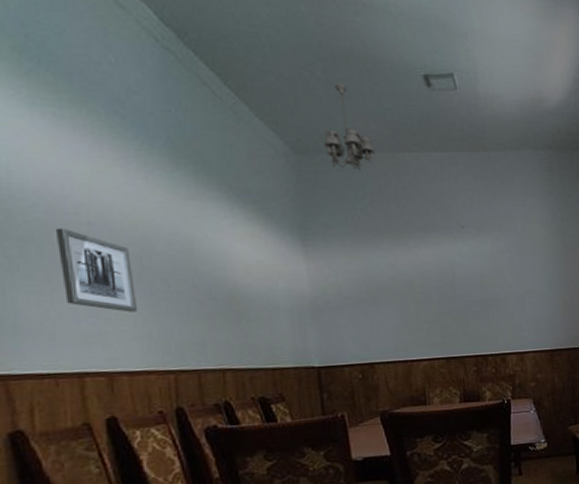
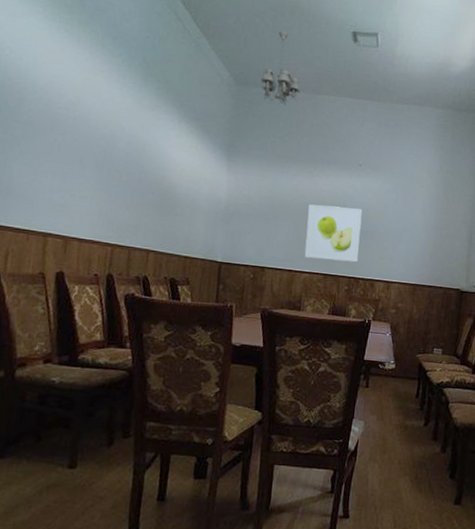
wall art: present [55,228,138,313] -> none [47,118,98,193]
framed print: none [411,276,482,344] -> present [304,204,363,263]

